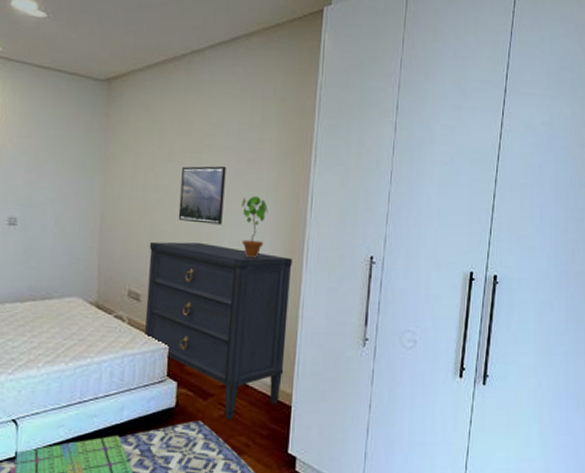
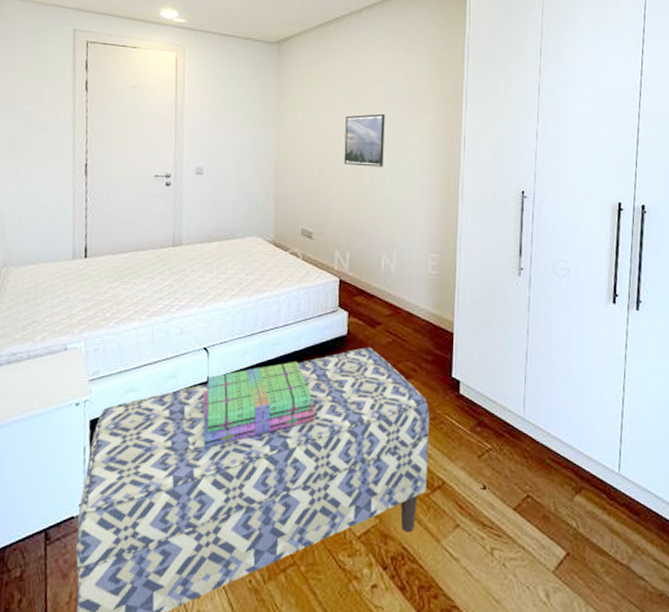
dresser: present [145,241,293,420] -> none [317,183,449,347]
potted plant: present [242,196,268,257] -> none [400,139,425,196]

